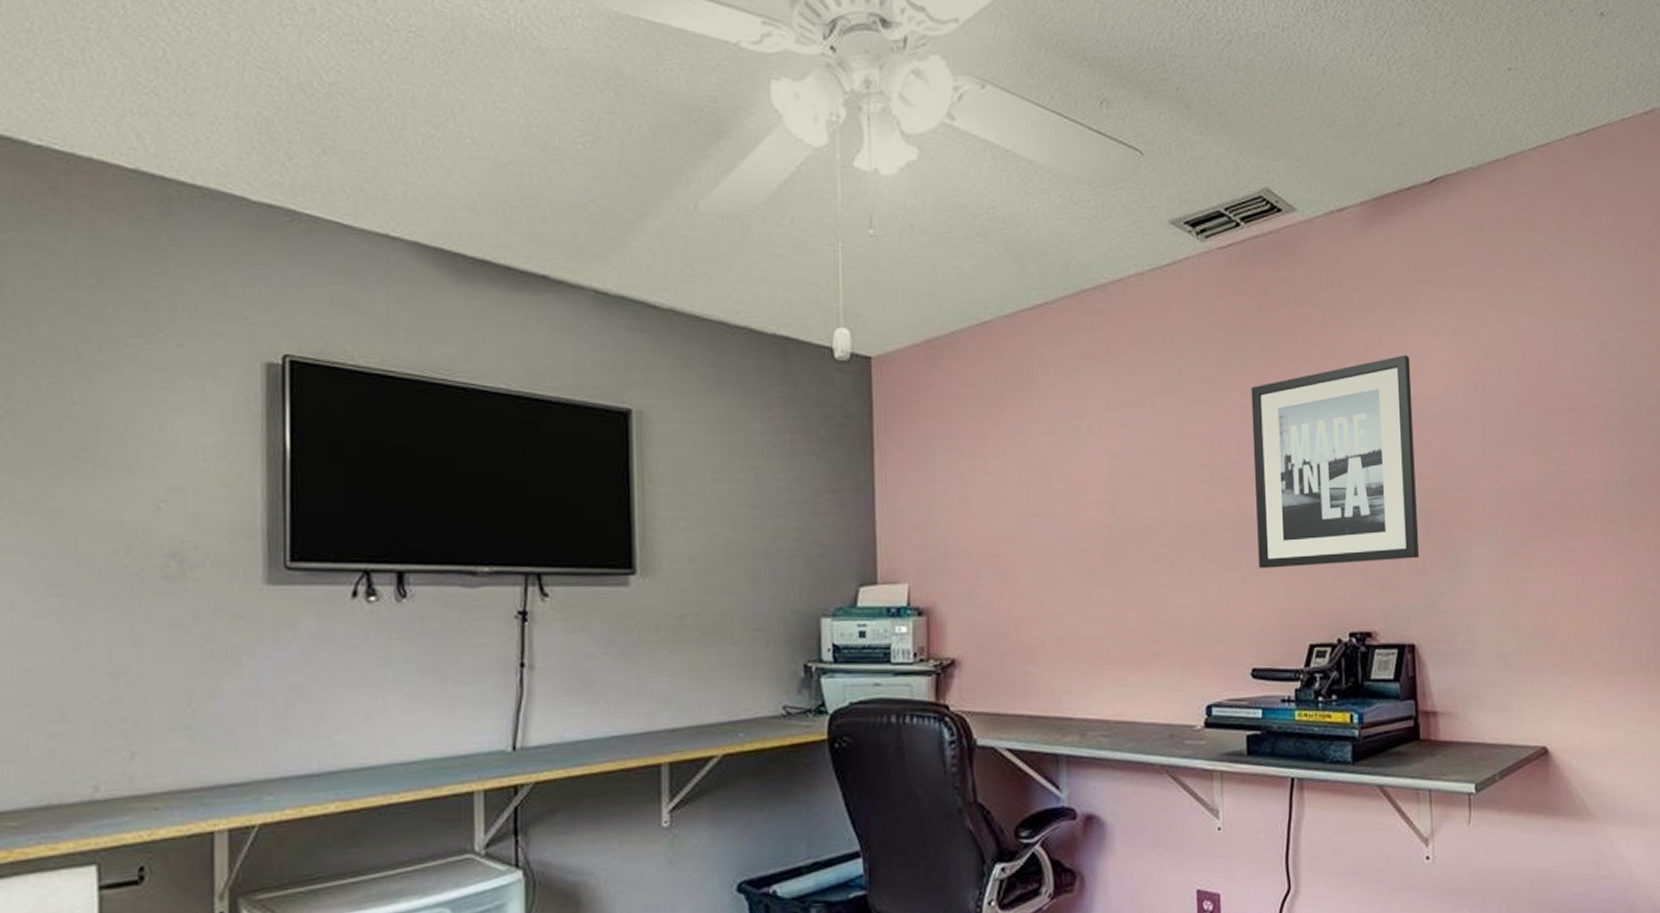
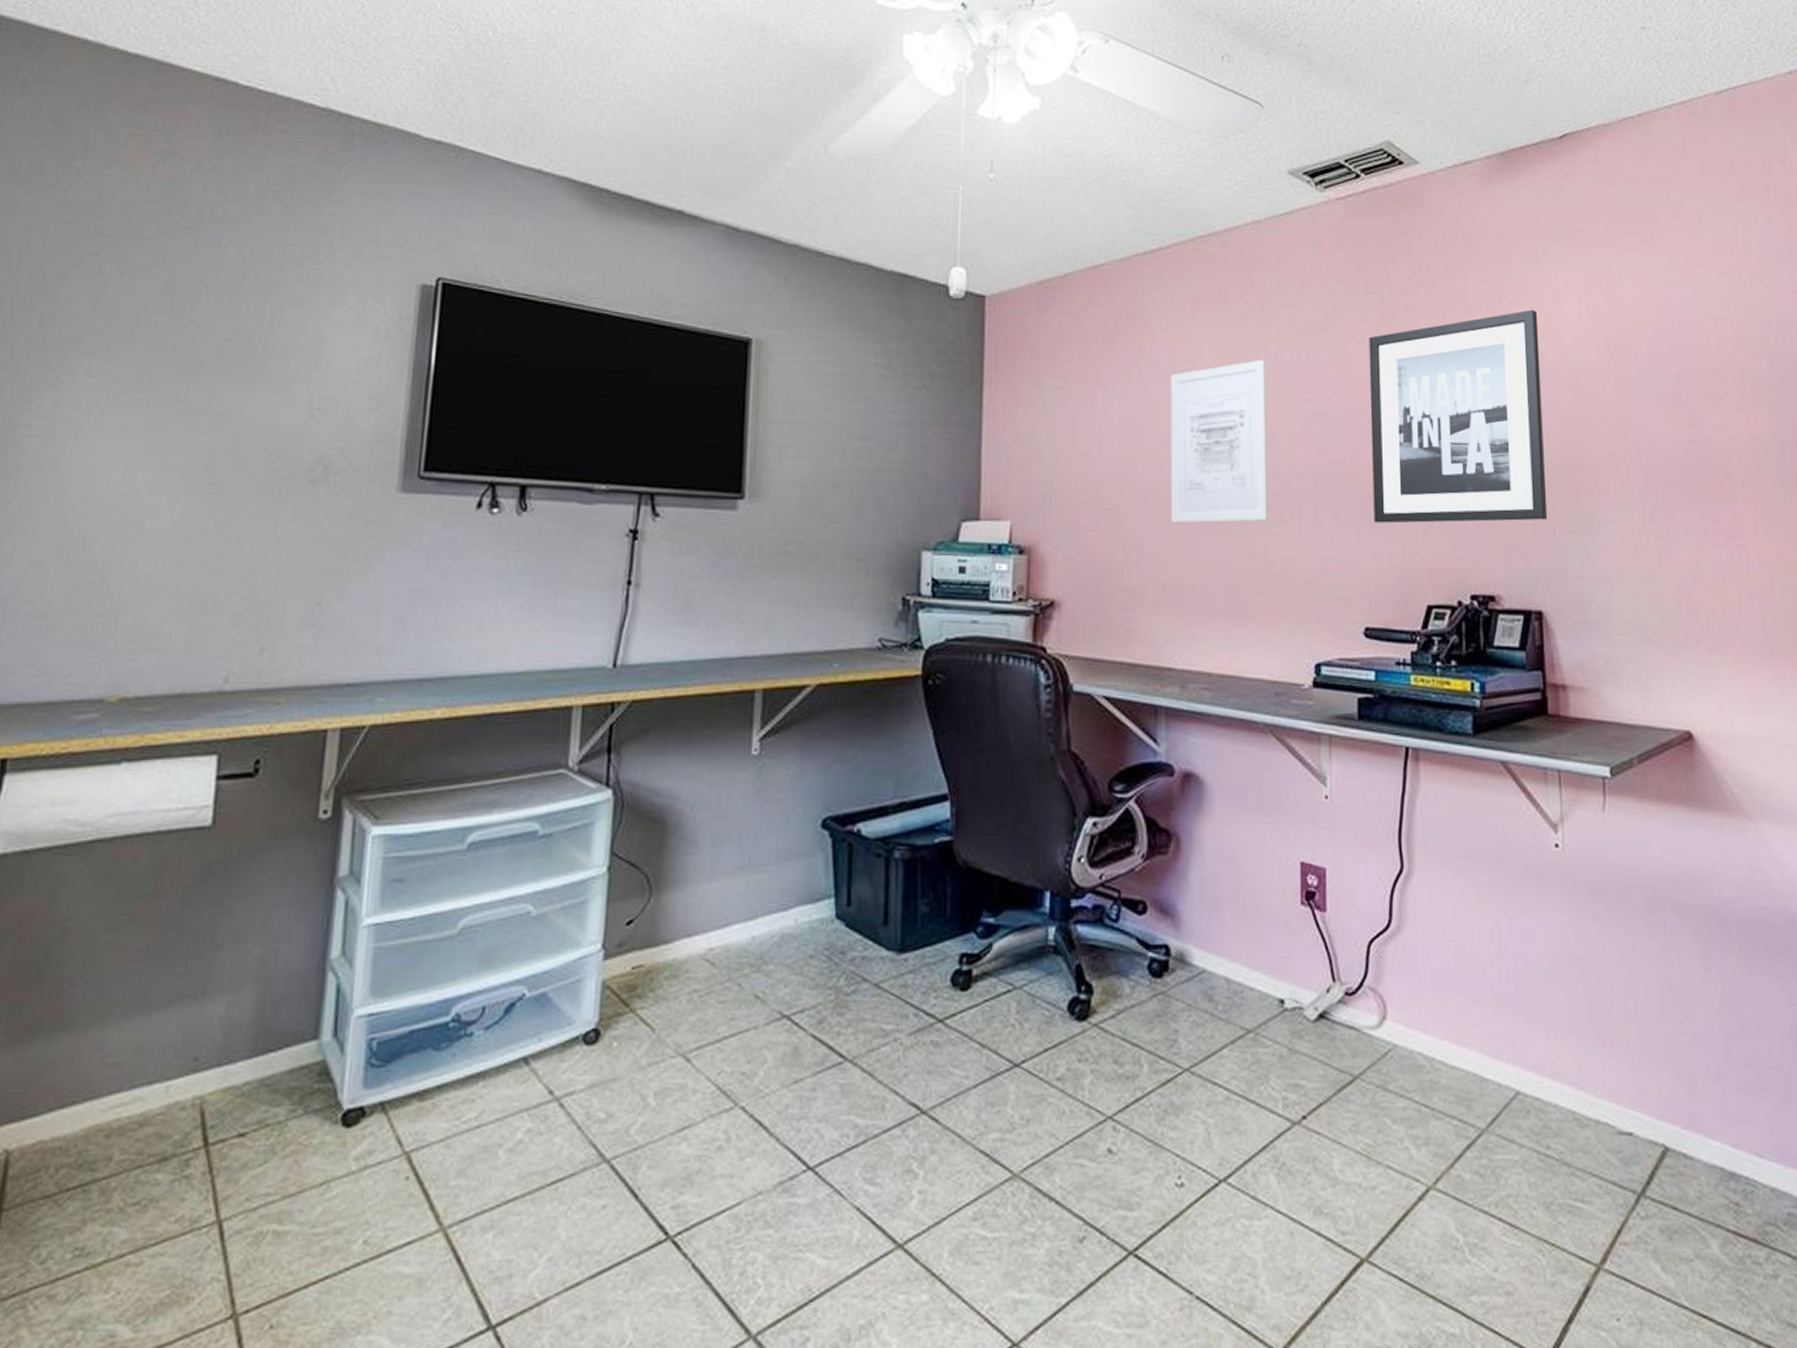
wall art: none [1060,412,1159,578] -> present [1170,359,1269,523]

